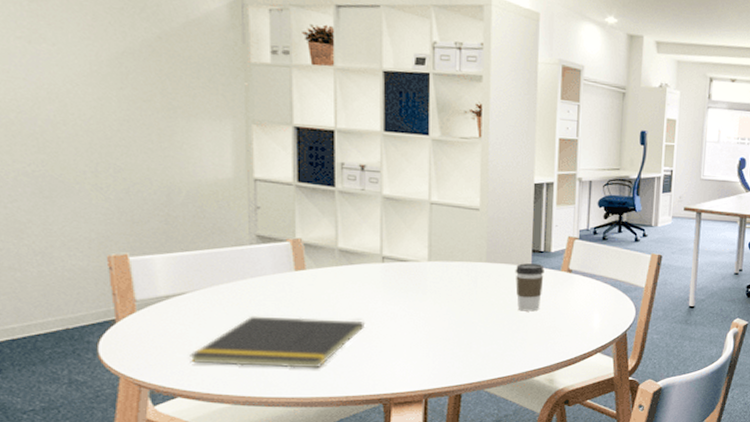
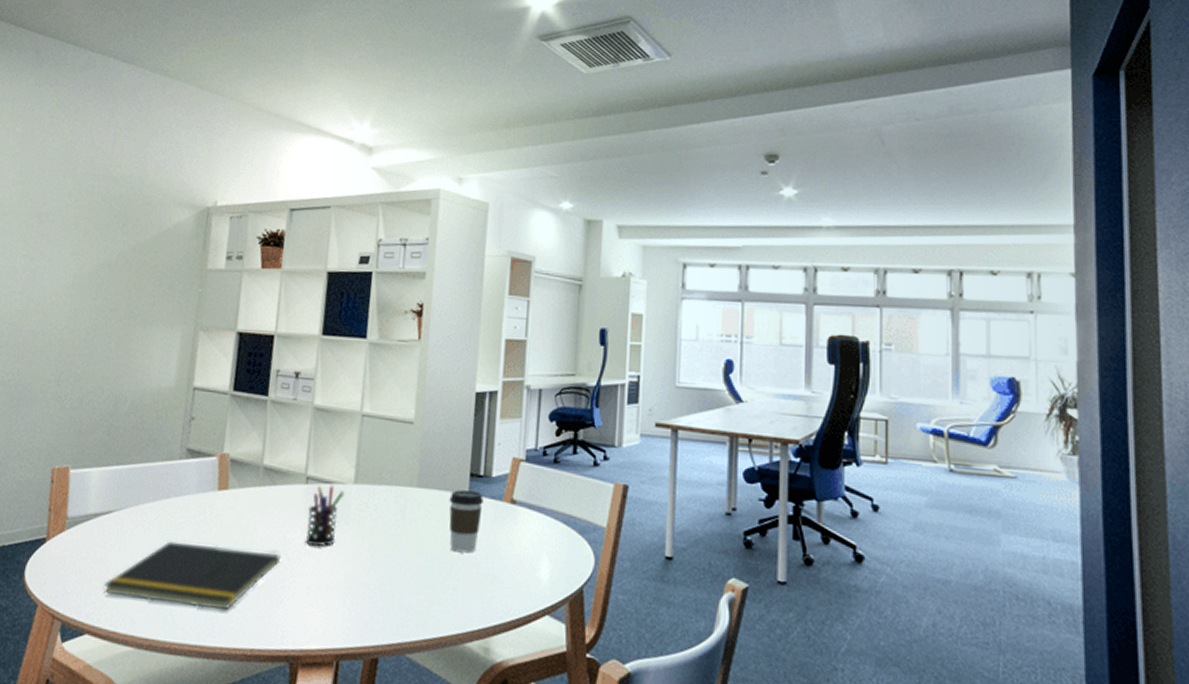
pen holder: none [386,263,420,313] -> present [305,485,345,546]

